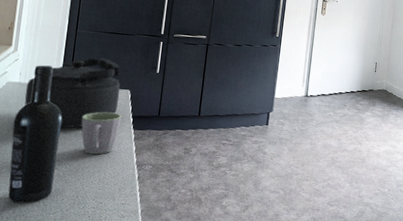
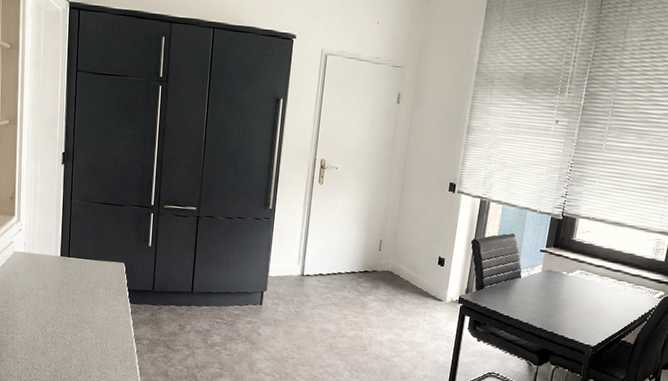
wine bottle: present [8,65,62,203] -> none [22,235,65,368]
kettle: present [24,58,121,128] -> none [30,229,116,299]
mug: present [81,112,122,155] -> none [81,284,119,327]

